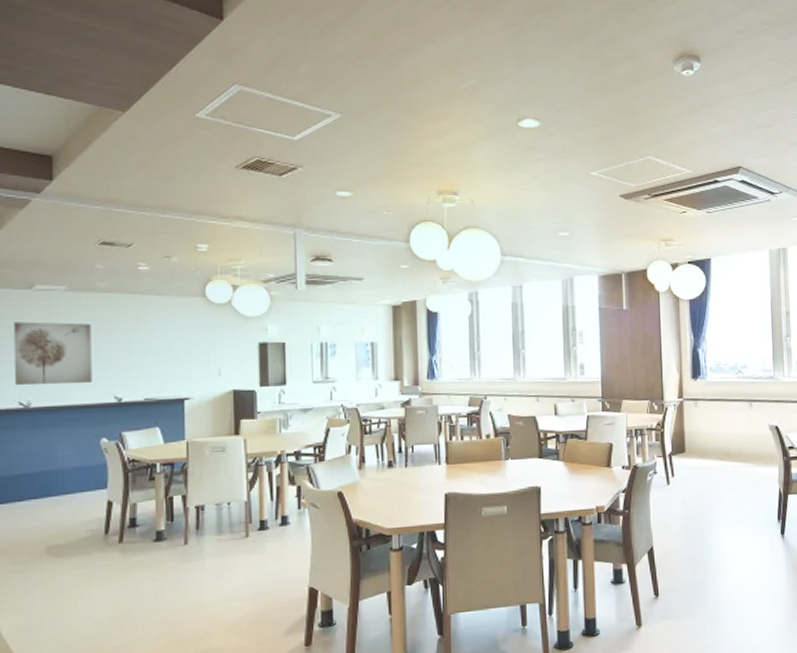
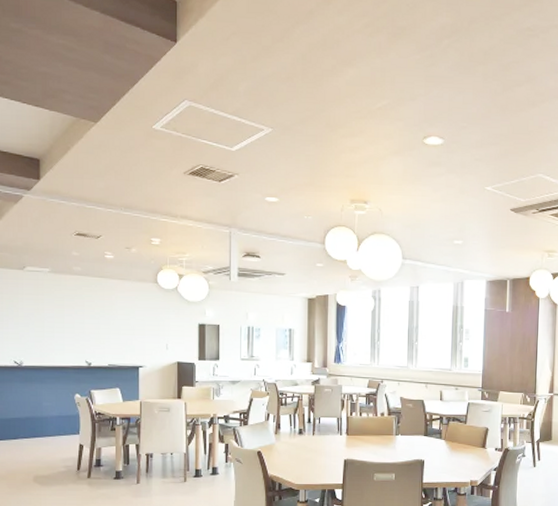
wall art: present [13,321,92,386] -> none [10,296,69,350]

